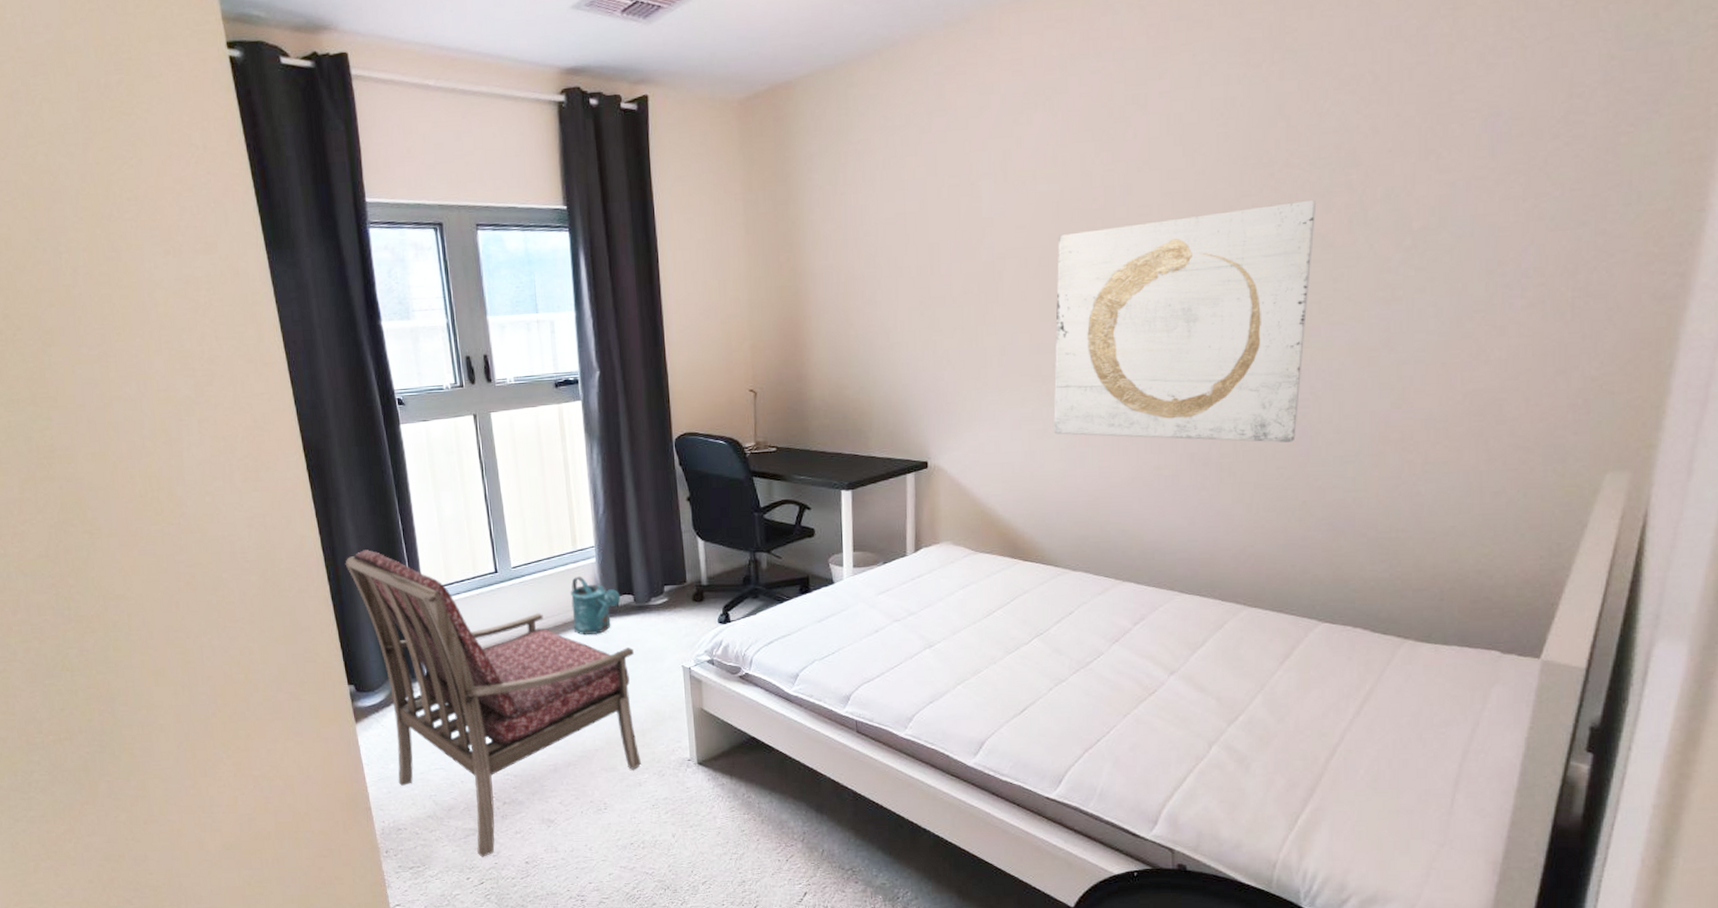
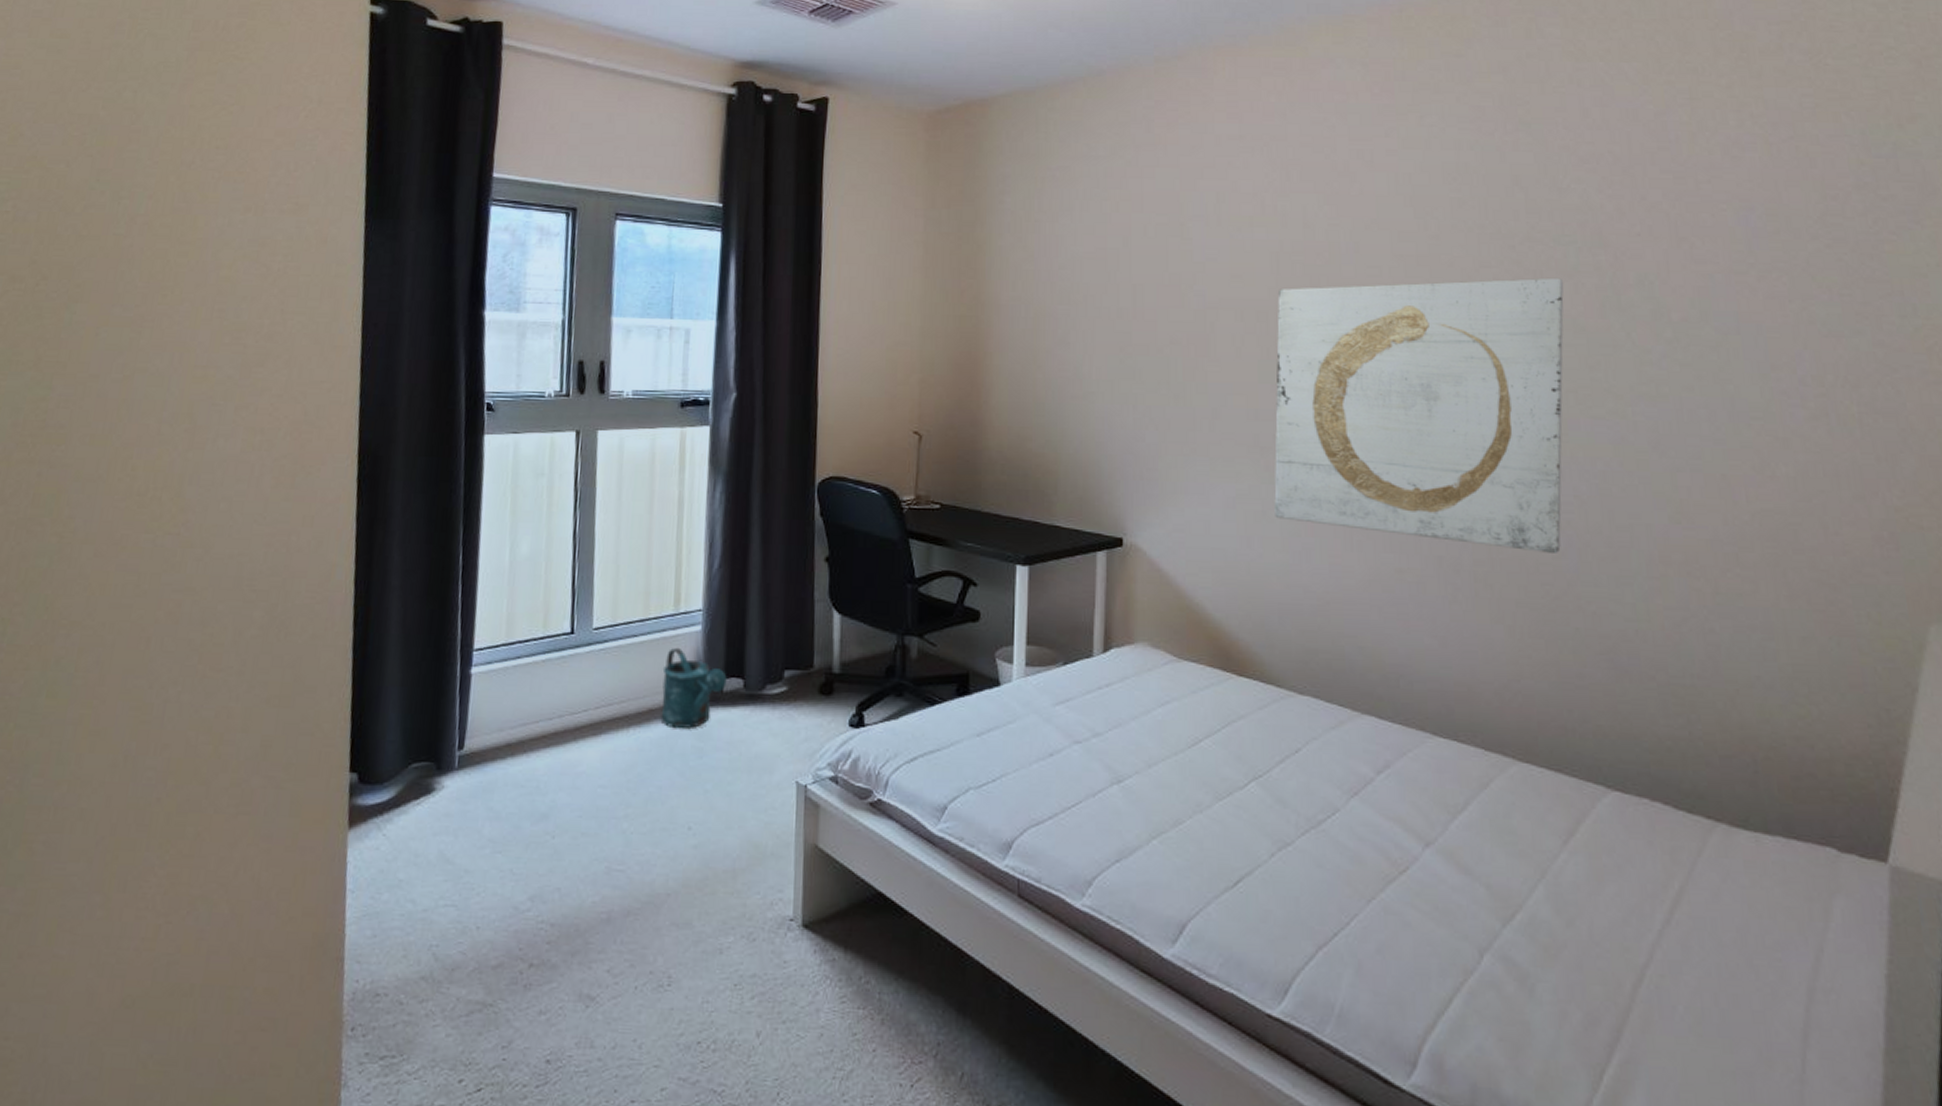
armchair: present [345,550,641,857] -> none [379,589,735,1049]

